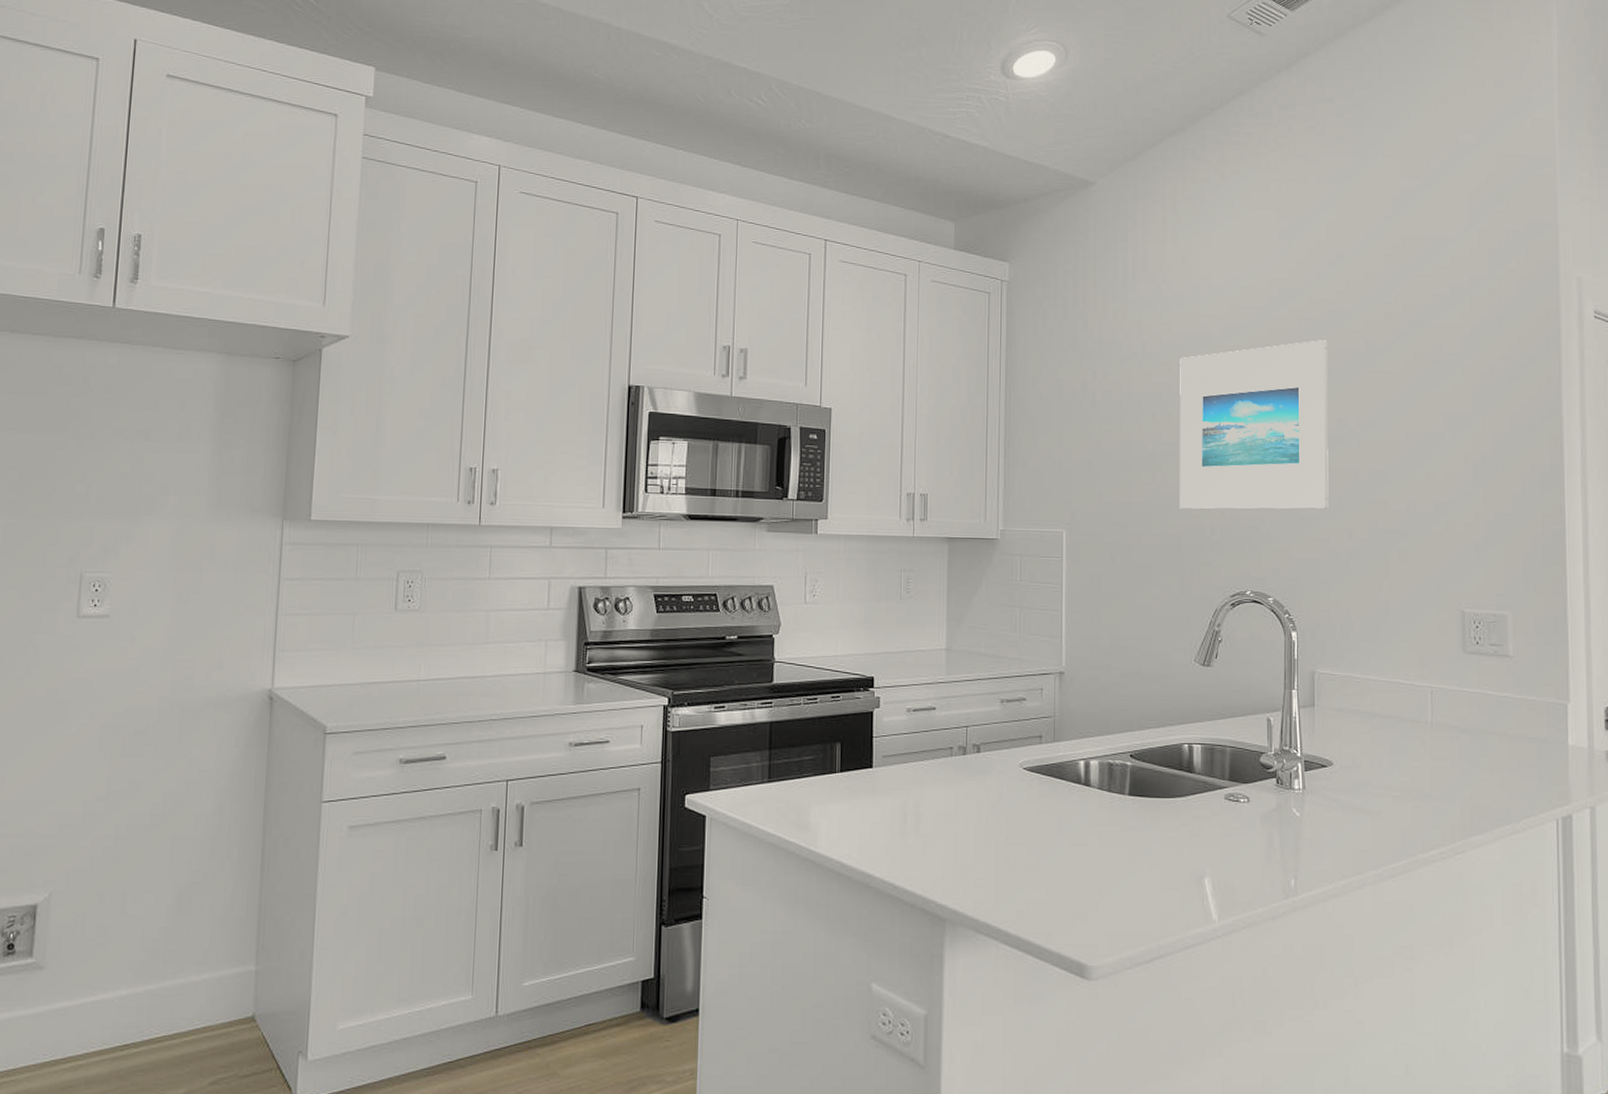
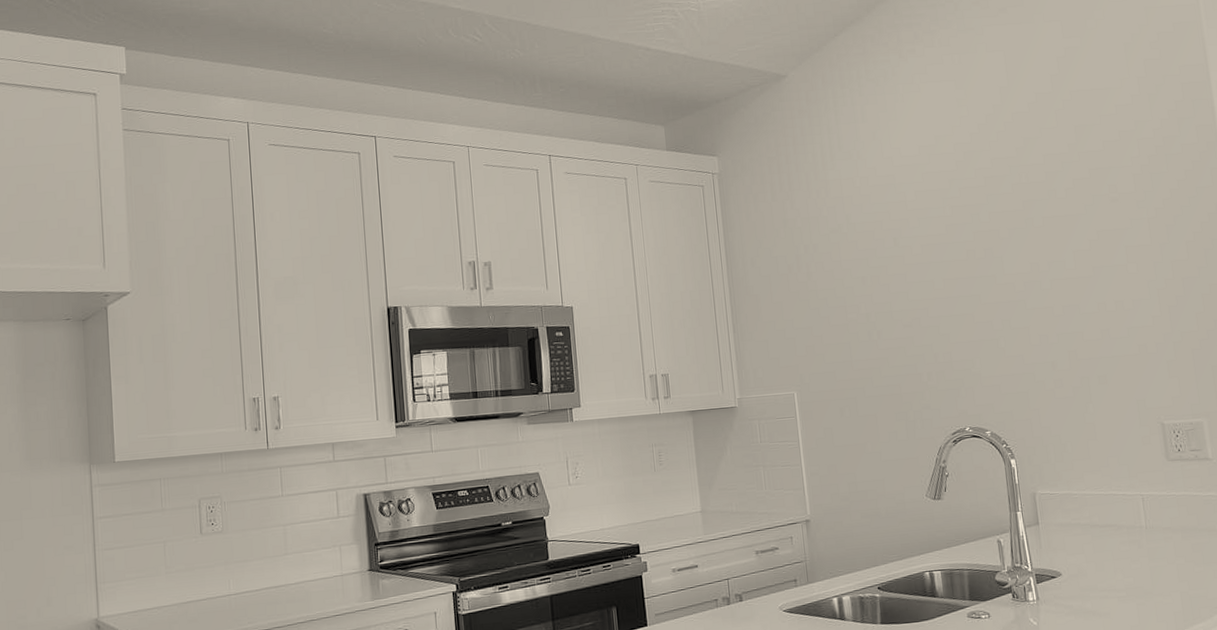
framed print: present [1180,340,1329,510] -> none [881,193,1031,361]

